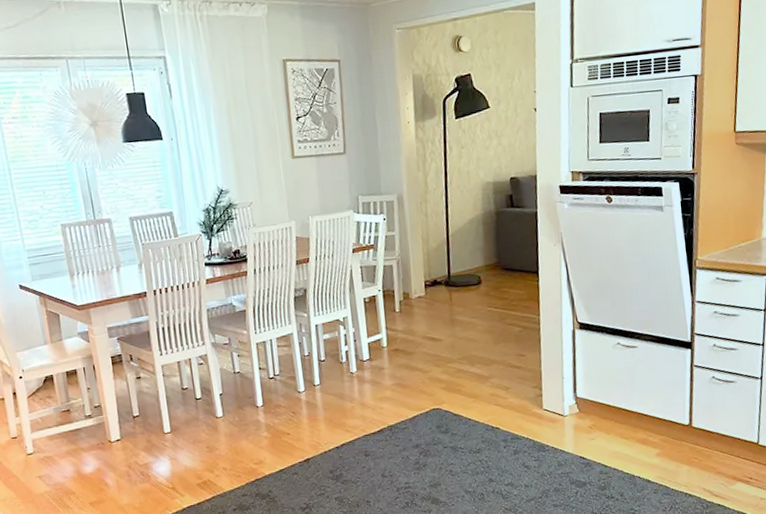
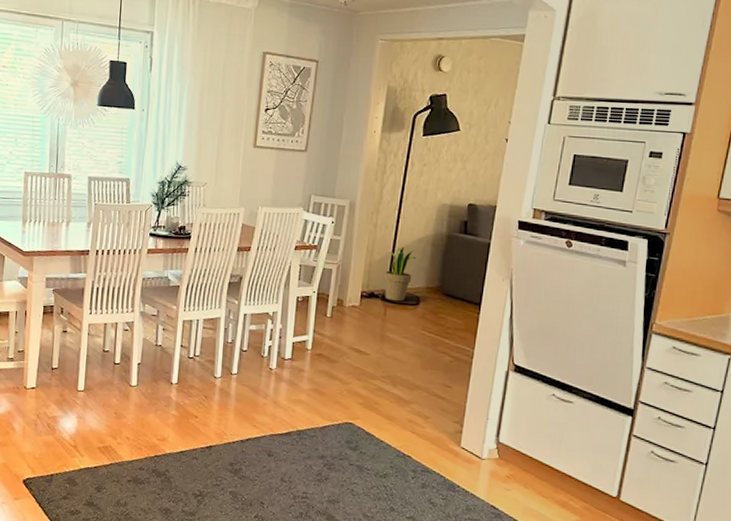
potted plant: none [442,230,470,285] -> present [384,246,416,302]

